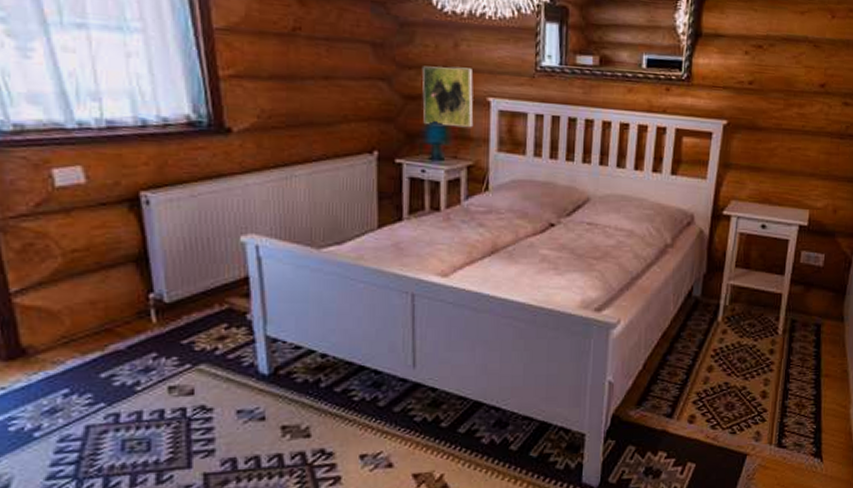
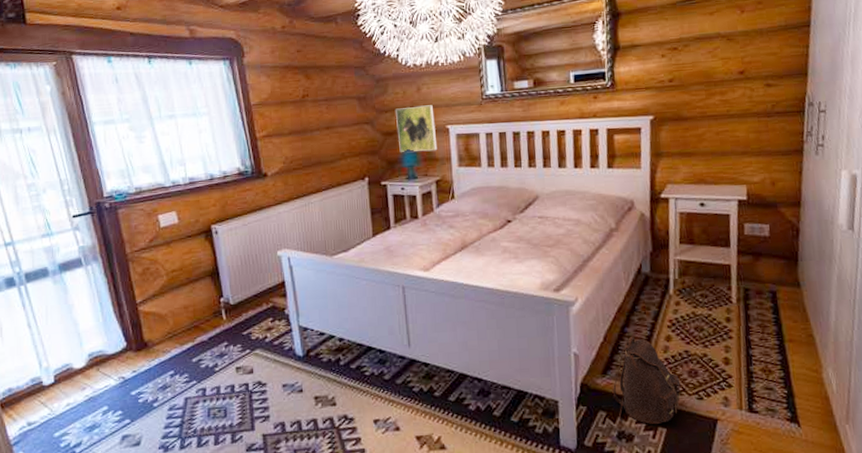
backpack: none [646,365,716,459] -> present [613,336,681,424]

